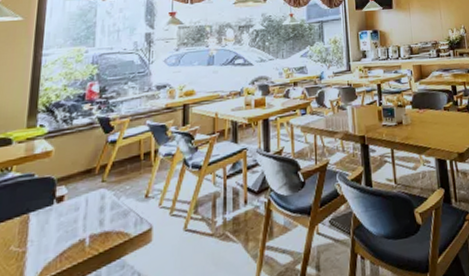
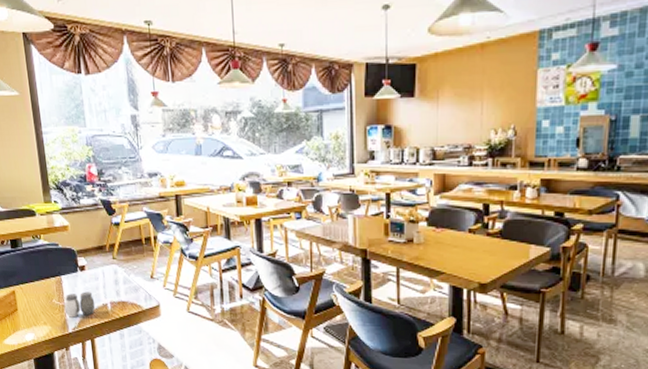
salt and pepper shaker: none [24,227,69,267] -> present [64,291,96,318]

